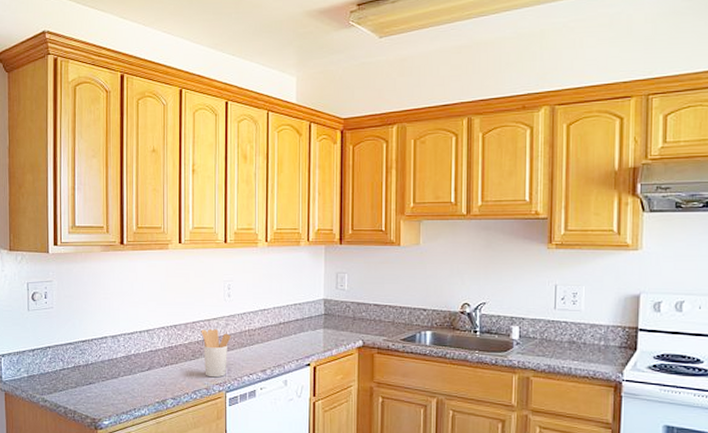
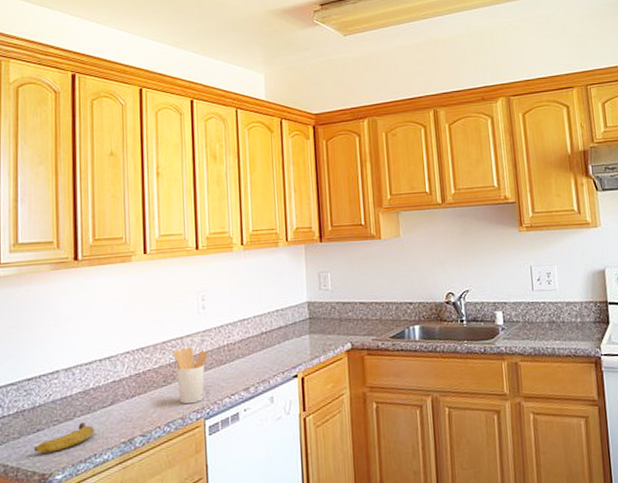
fruit: none [86,381,134,402] -> present [33,422,94,453]

